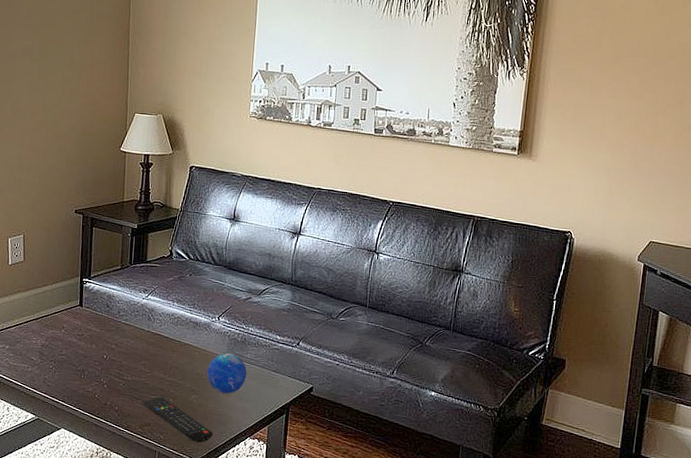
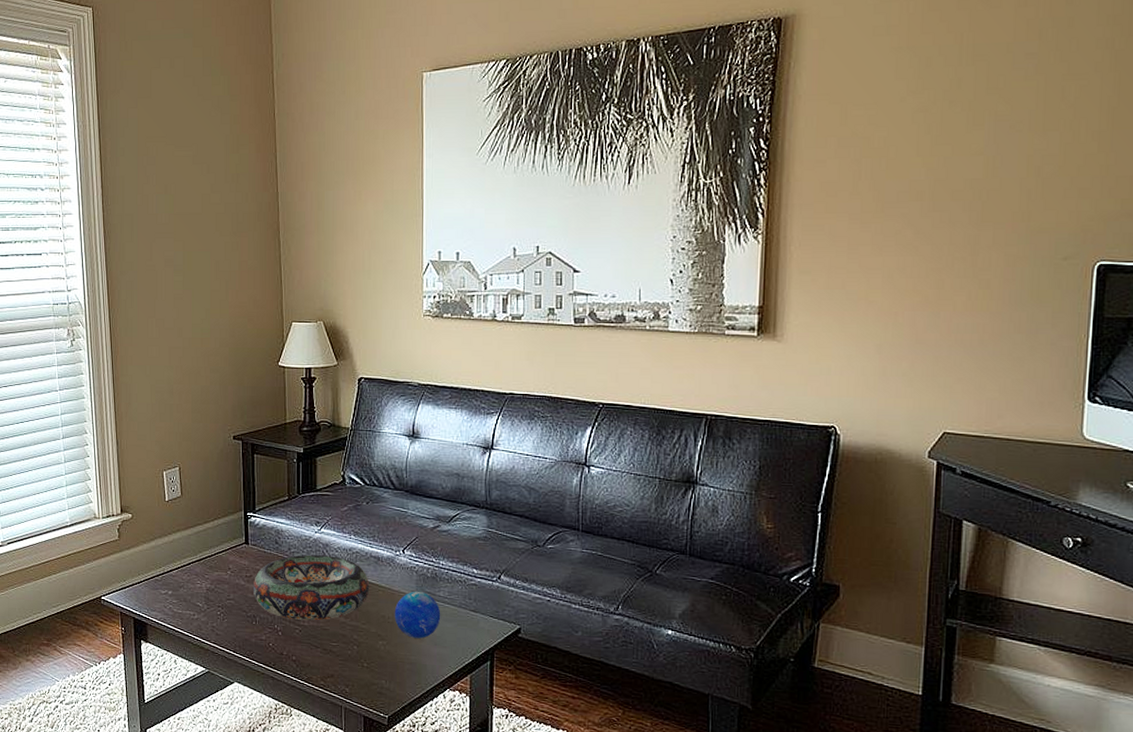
decorative bowl: none [83,318,188,376] -> present [252,554,370,621]
remote control: present [143,397,212,443] -> none [323,644,405,697]

